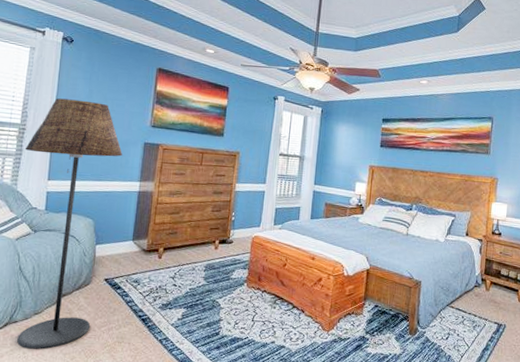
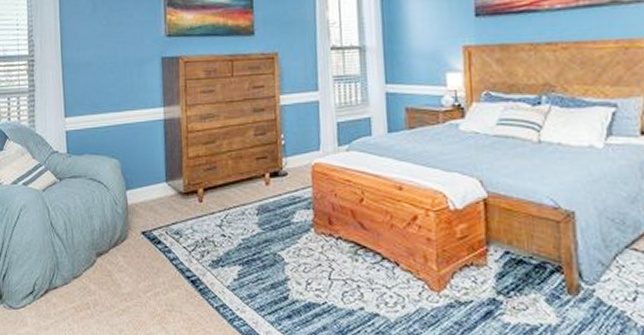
floor lamp: present [17,98,122,350] -> none [37,16,139,321]

